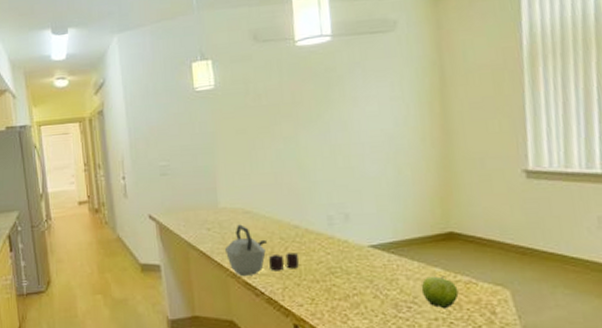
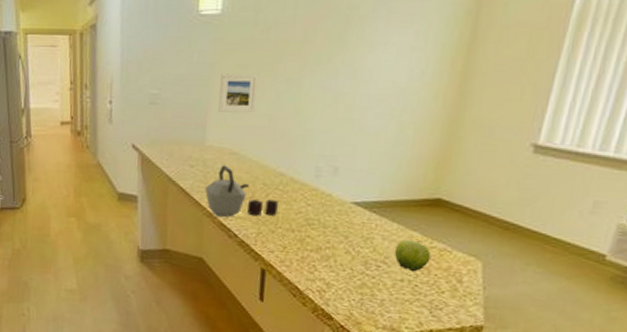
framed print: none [223,137,260,175] -> present [218,74,259,113]

